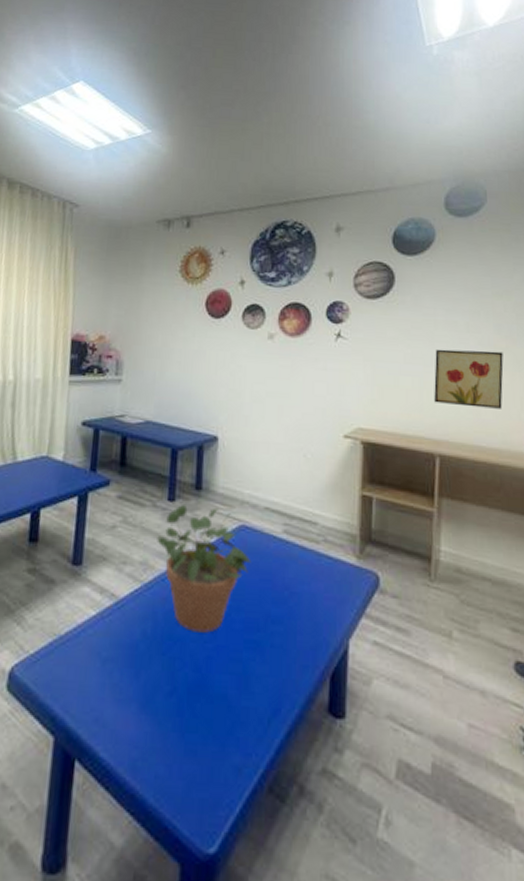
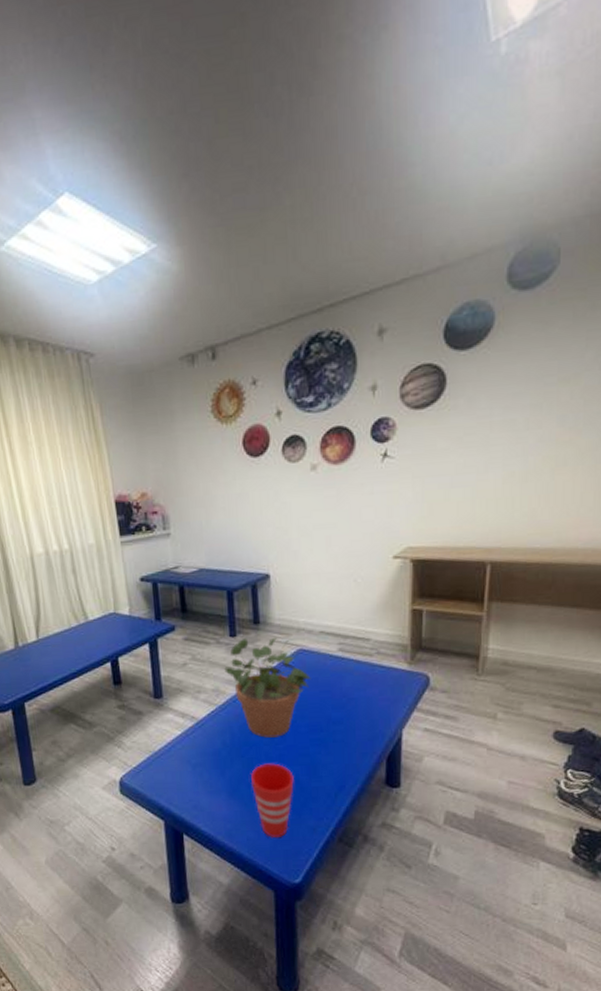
cup: none [169,667,221,779] -> present [251,763,294,839]
wall art: present [434,349,504,409] -> none [487,446,565,511]

